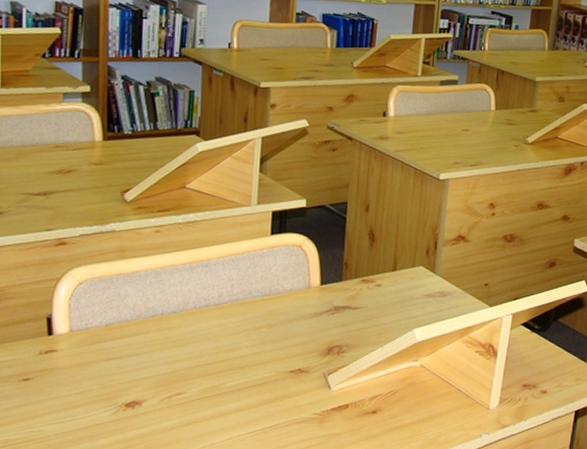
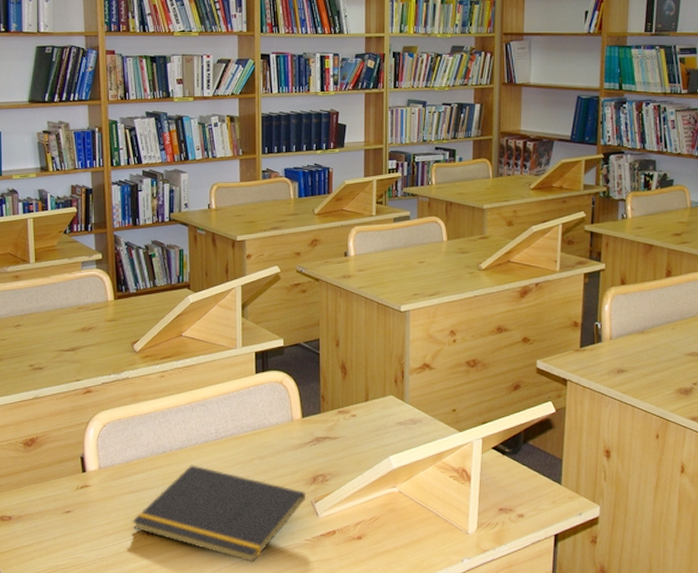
notepad: none [108,331,319,439] -> present [132,465,306,564]

